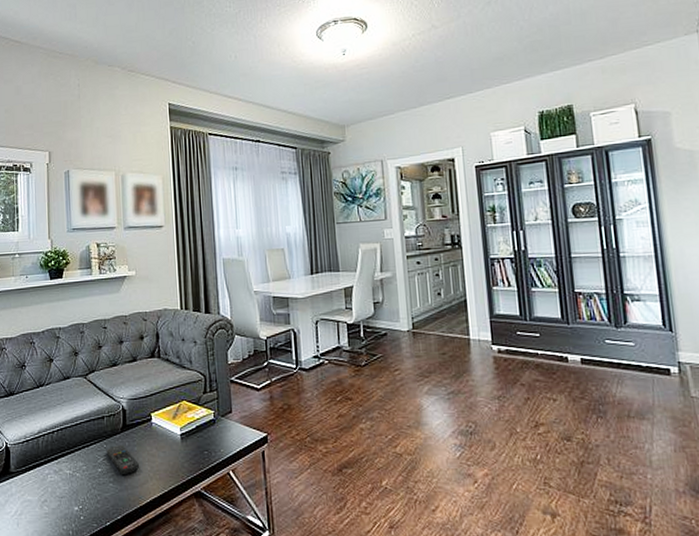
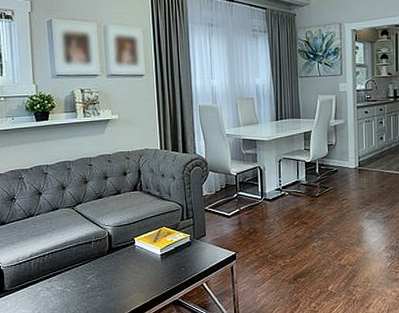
remote control: present [106,444,140,474] -> none [94,264,125,289]

